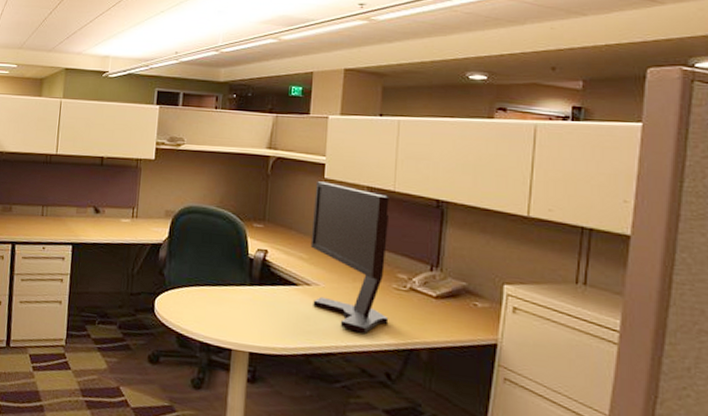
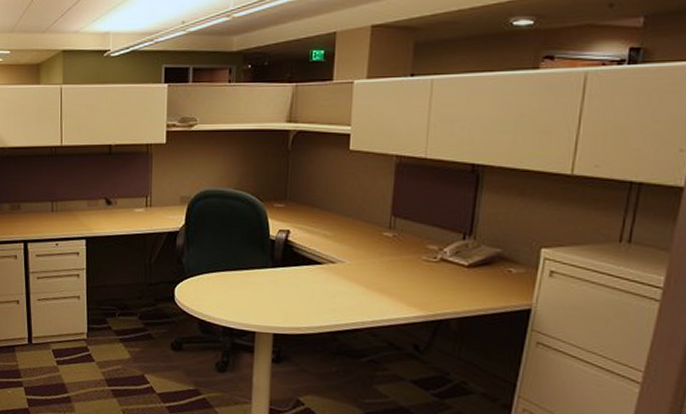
monitor: present [310,181,389,333] -> none [335,154,420,307]

